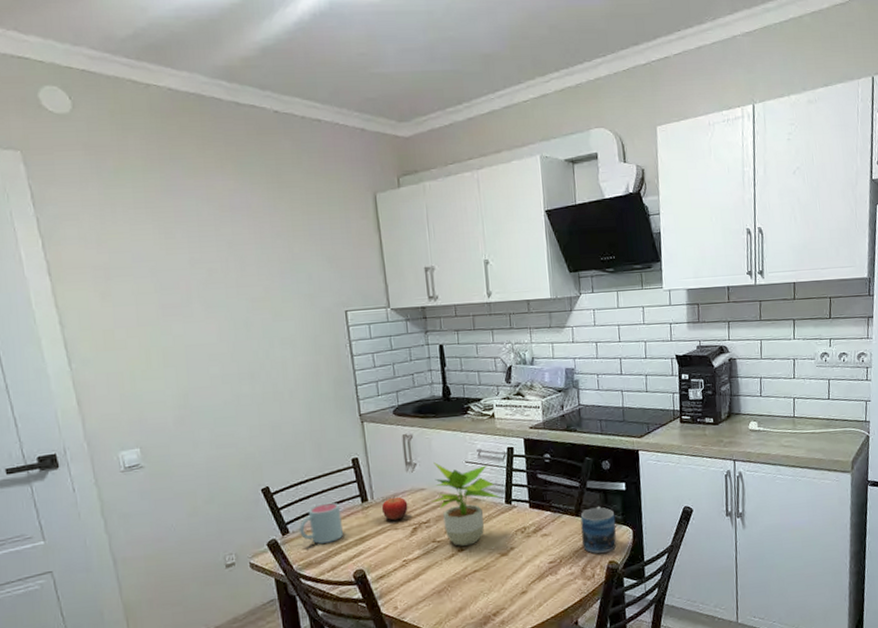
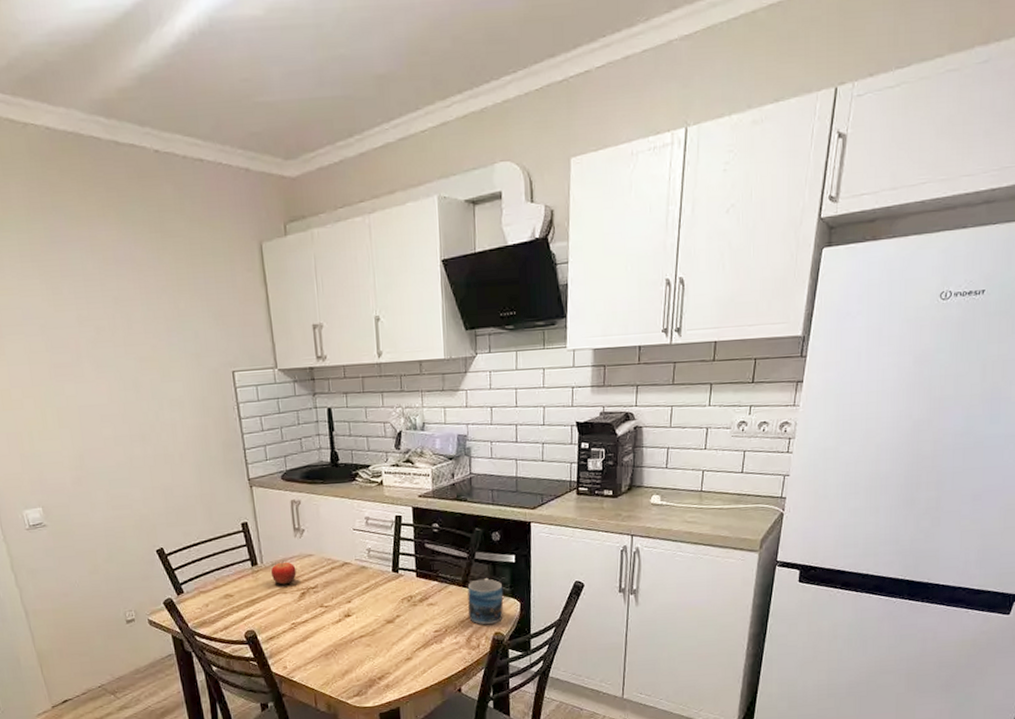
mug: present [299,502,344,544] -> none [193,565,235,604]
potted plant: present [431,463,500,546] -> none [319,529,387,612]

